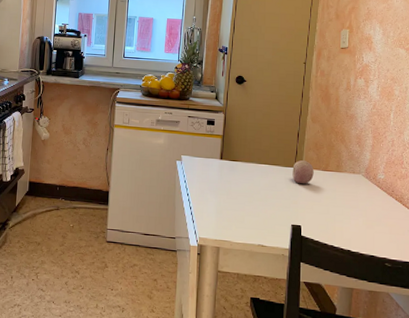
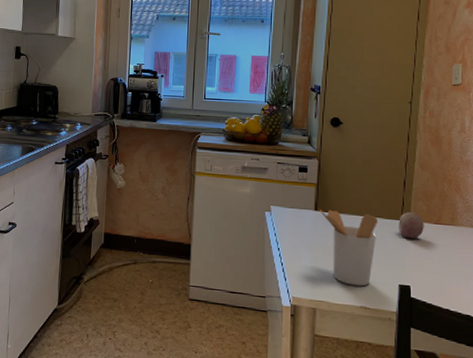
utensil holder: none [224,158,275,227] -> present [319,209,378,287]

